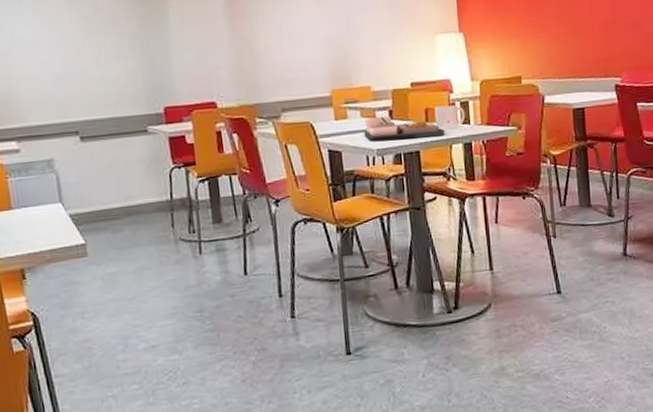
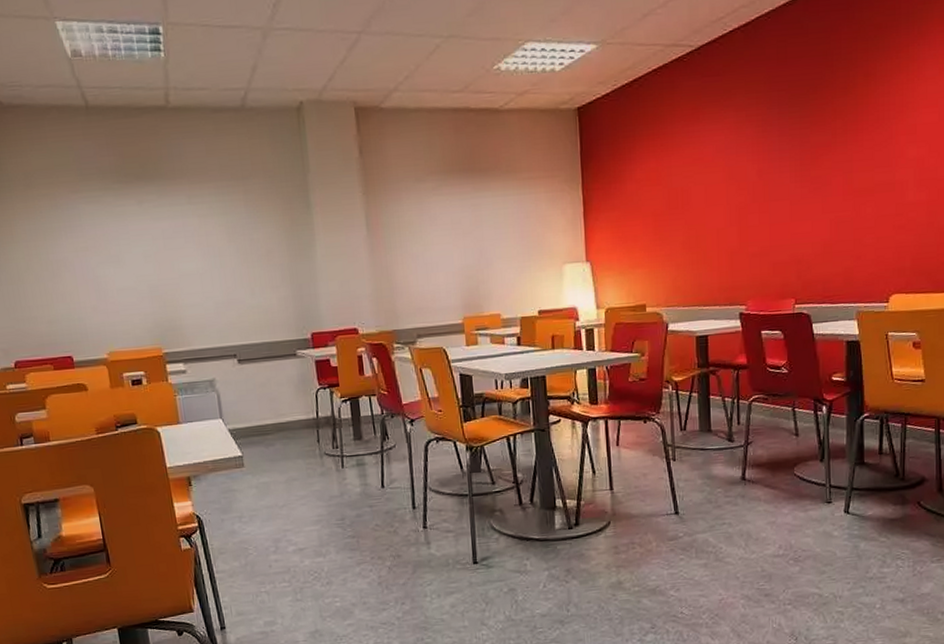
food tray: present [363,116,446,143] -> none [493,342,571,367]
mug: present [434,105,466,131] -> none [560,332,591,356]

